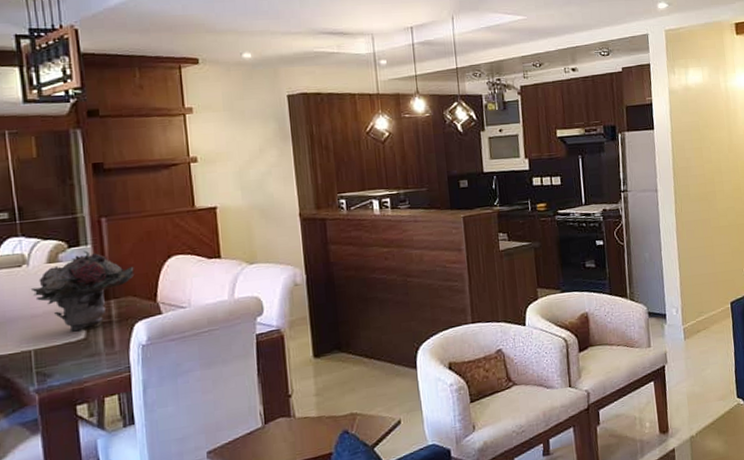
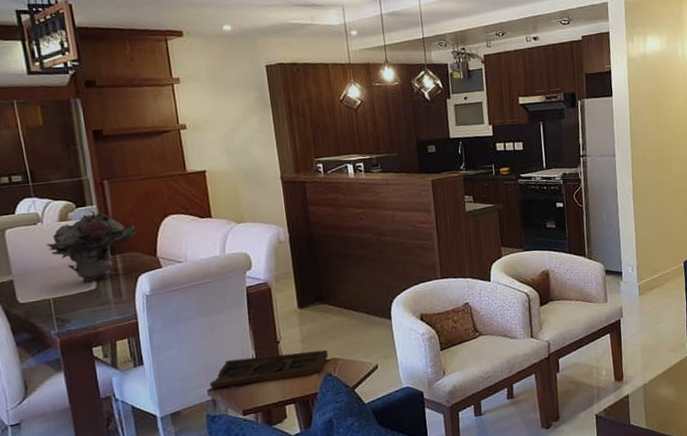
decorative tray: none [210,404,345,451] -> present [210,350,328,389]

